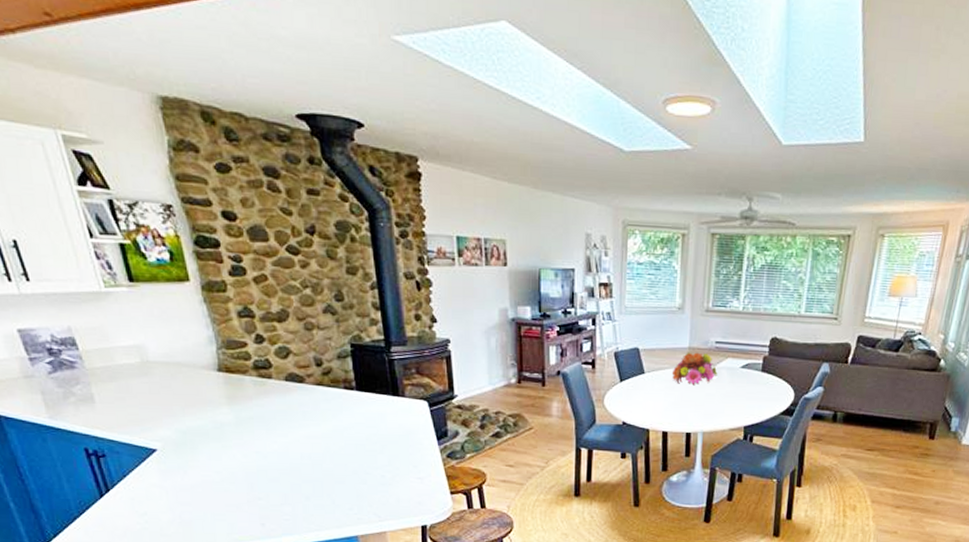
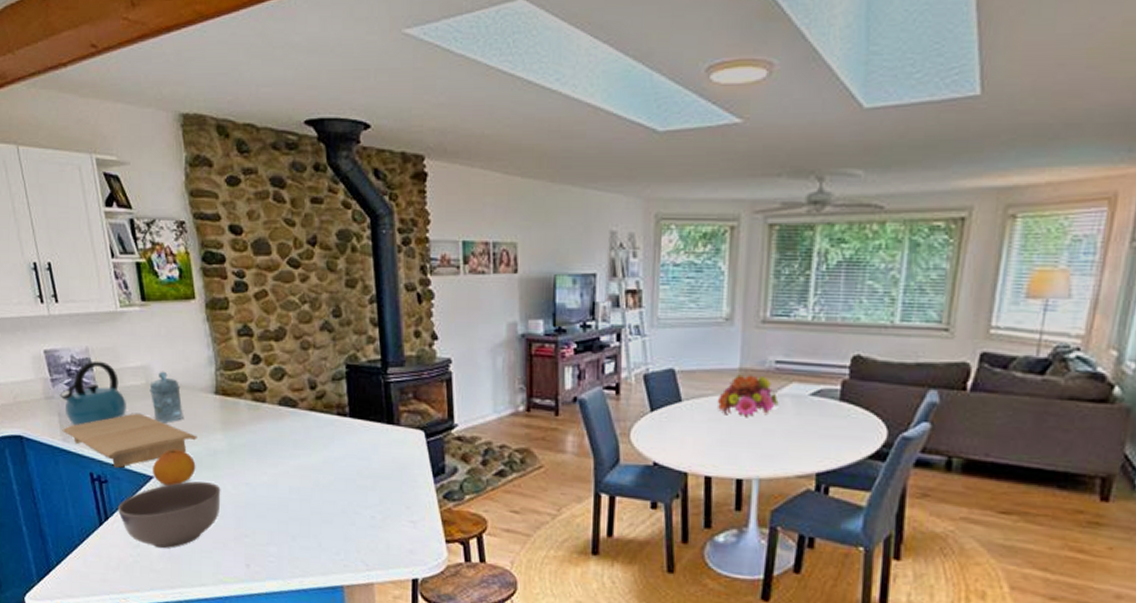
kettle: none [41,340,121,404] -> present [60,361,126,426]
cutting board: none [47,390,202,443] -> present [62,413,198,469]
bowl: none [119,452,231,515] -> present [117,481,221,549]
canister: none [145,350,185,399] -> present [149,371,183,423]
fruit: none [155,422,203,457] -> present [153,448,196,486]

